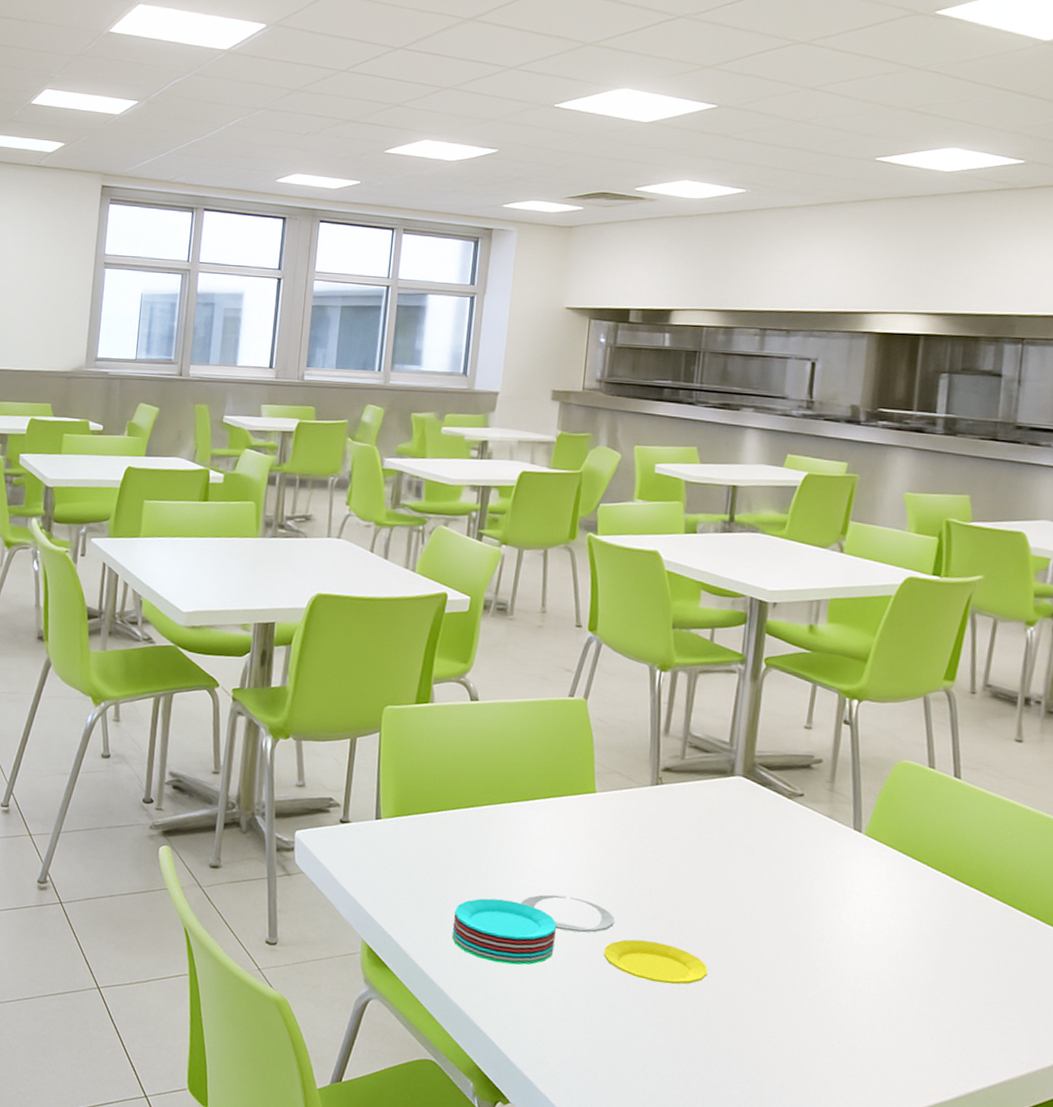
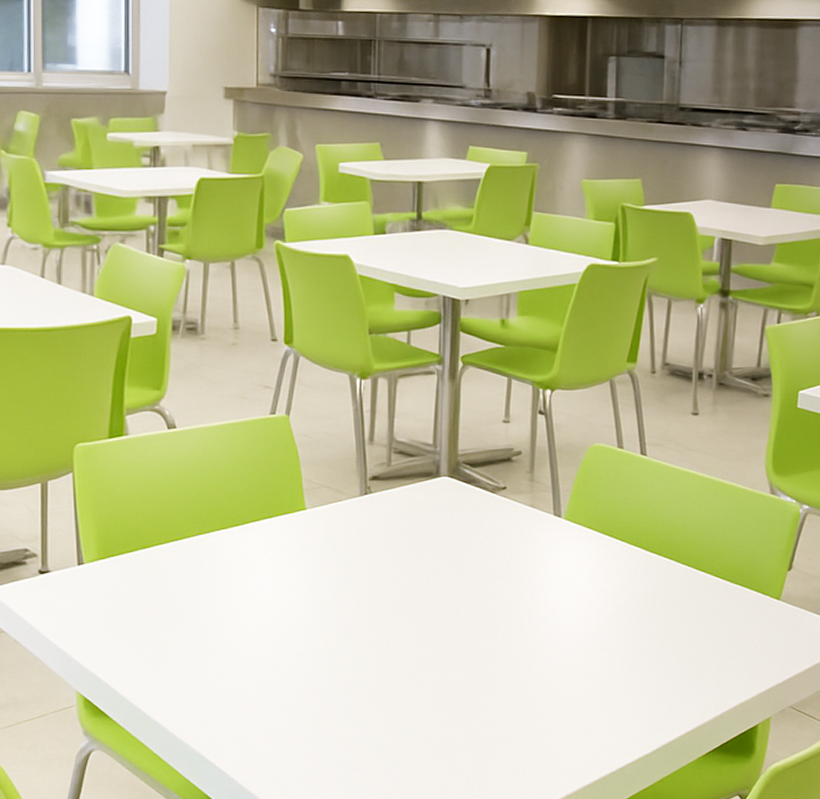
plate: present [451,894,708,985] -> none [171,617,429,694]

